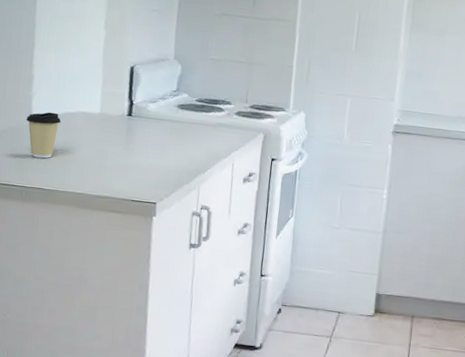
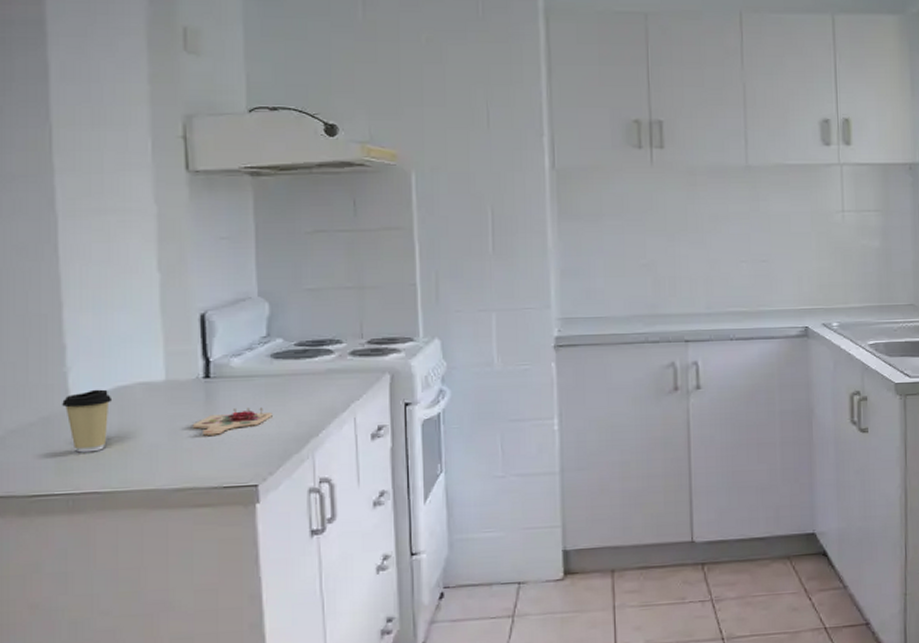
cutting board: none [115,142,173,160] -> present [192,407,273,436]

